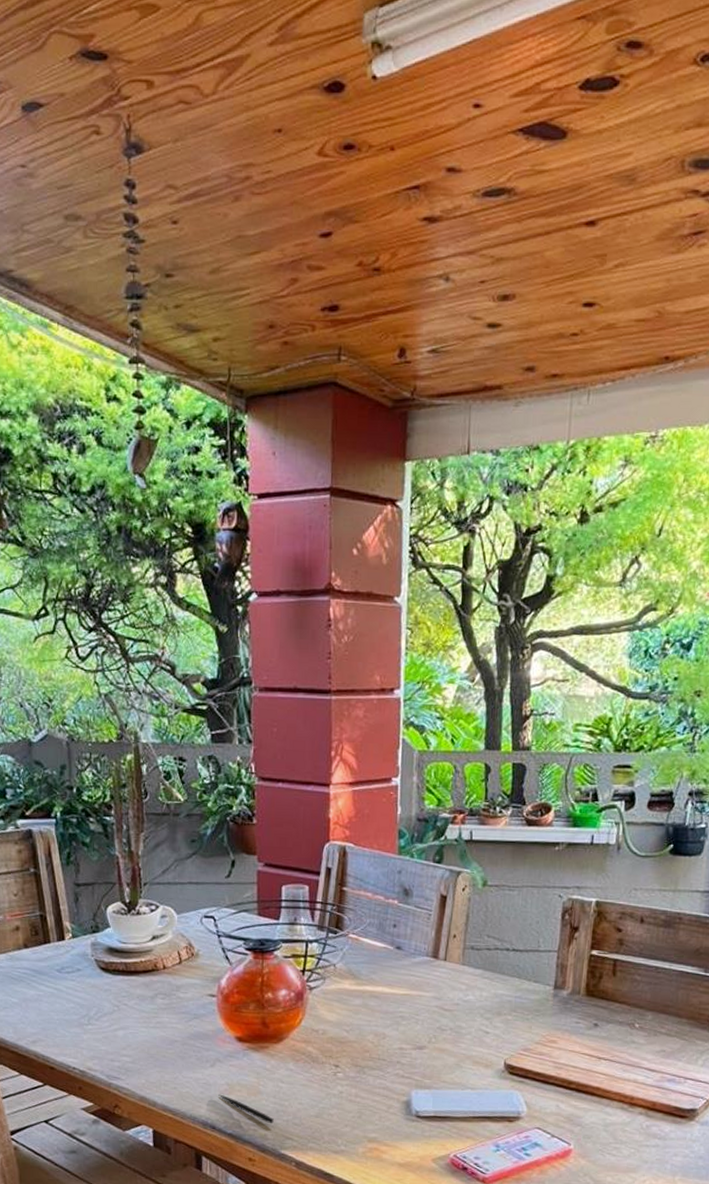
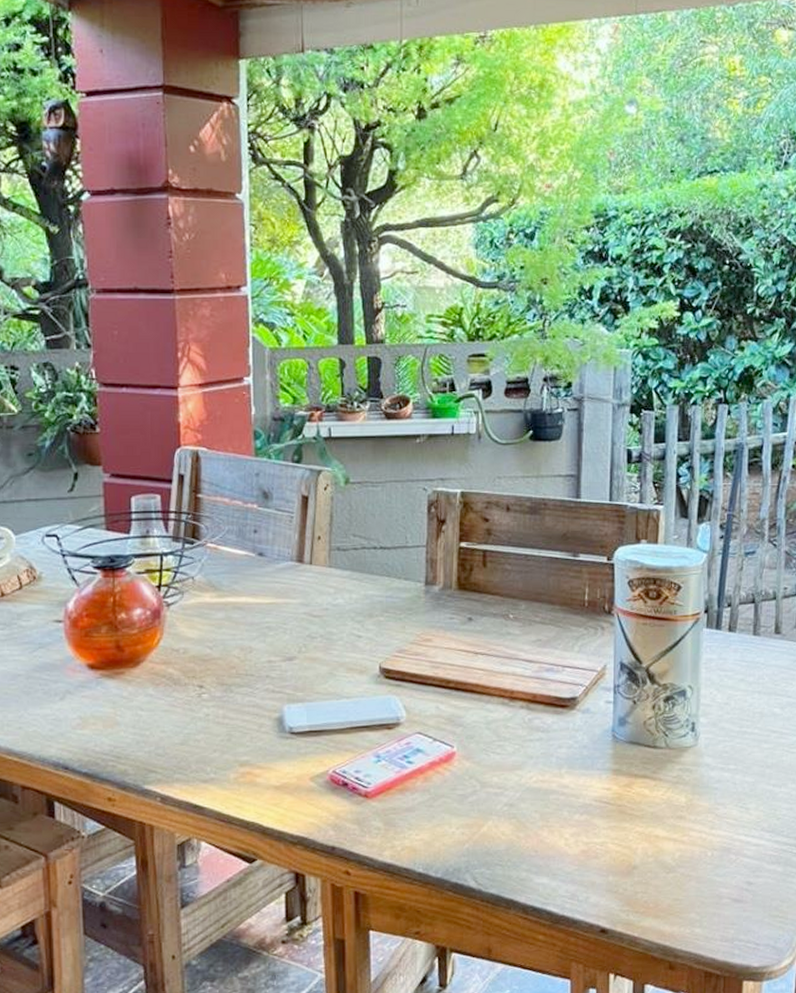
pen: present [218,1094,274,1124] -> none [70,730,134,758]

